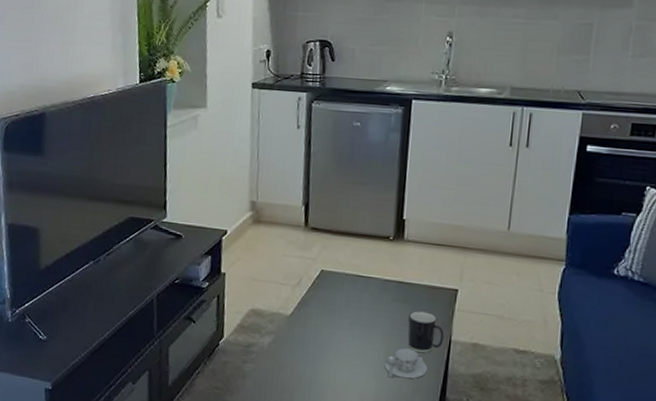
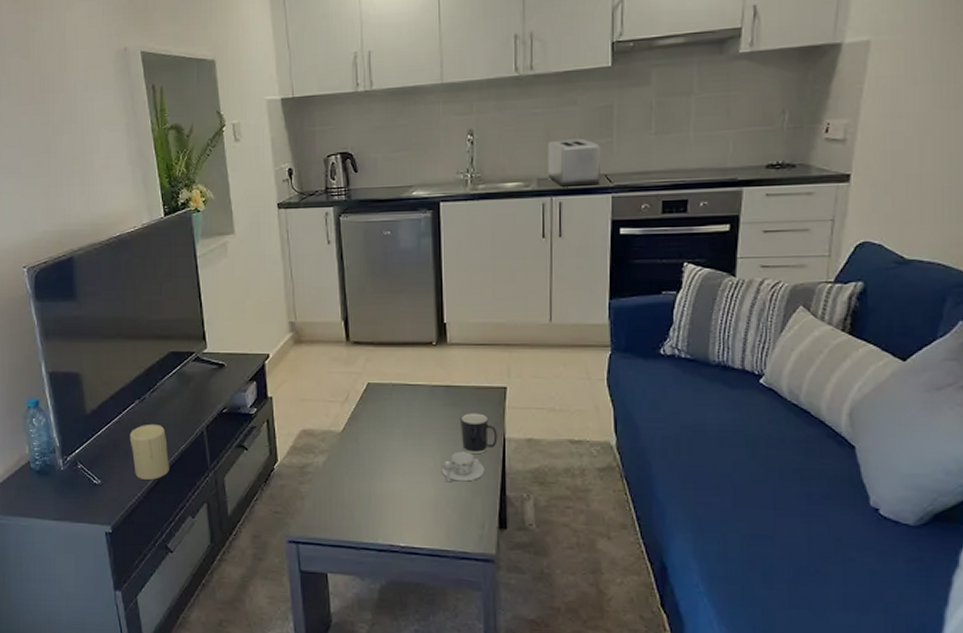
candle: none [79,286,117,342] -> present [129,423,169,480]
toaster: none [521,51,578,100] -> present [547,139,602,187]

